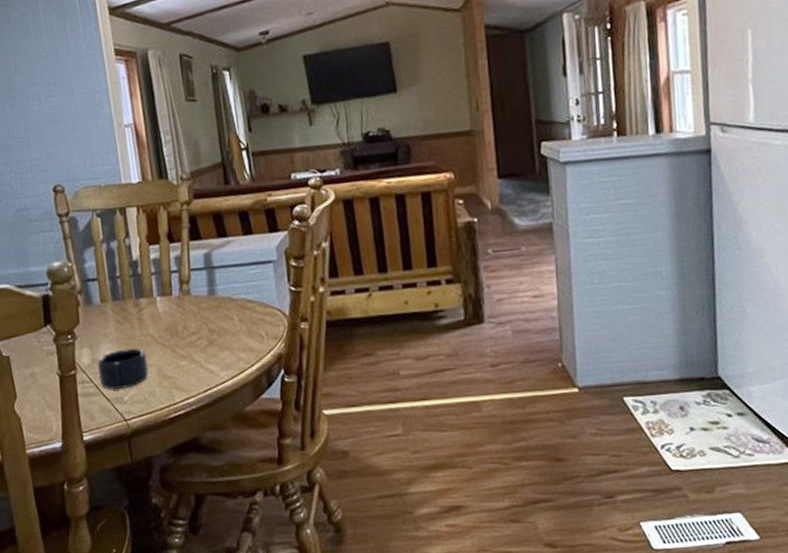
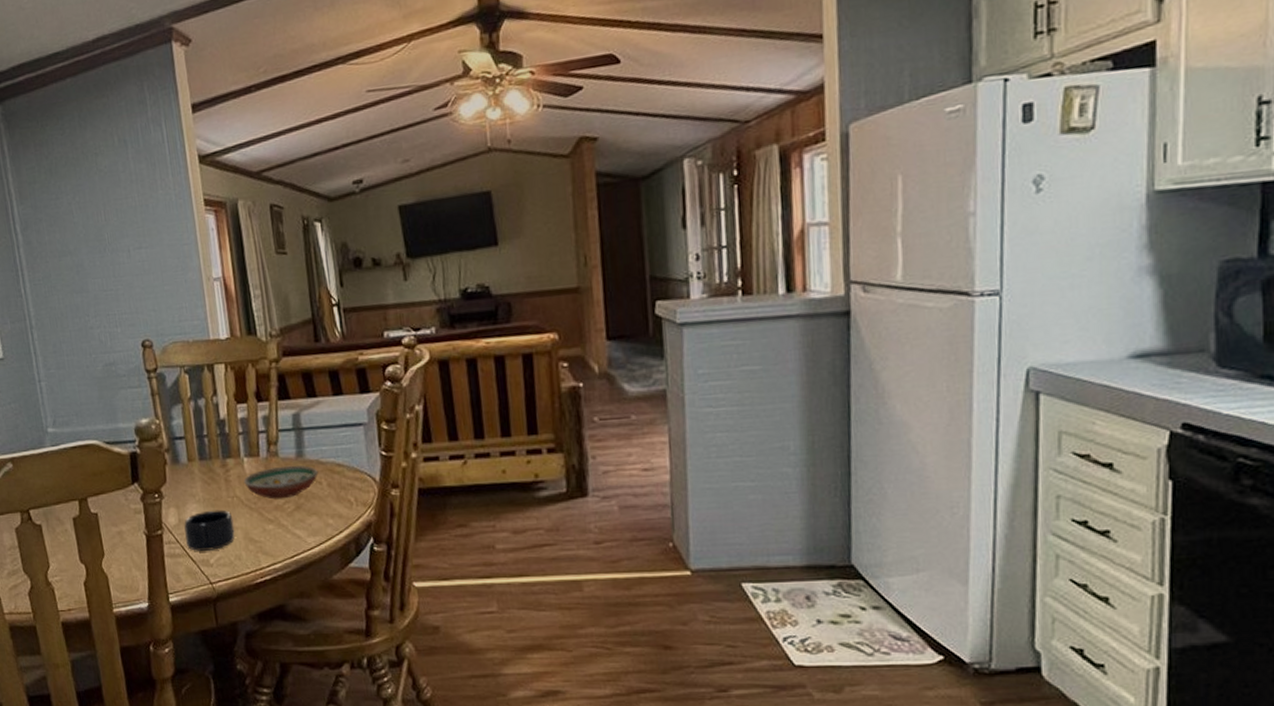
decorative bowl: none [157,302,230,336] -> present [243,465,319,500]

